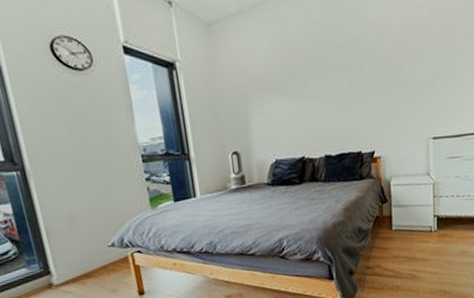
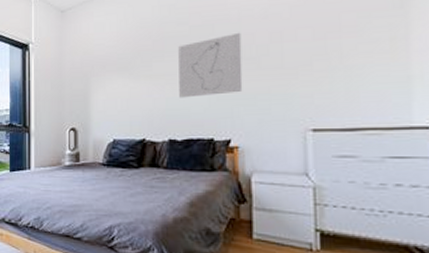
wall art: none [328,52,383,116] -> present [178,32,243,98]

